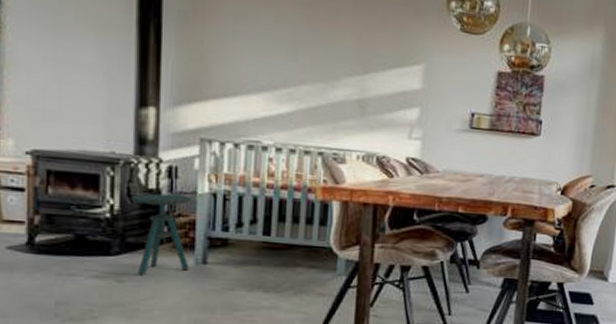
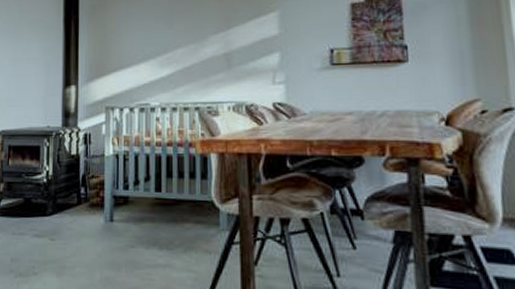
side table: present [130,193,193,276] -> none [60,158,102,234]

